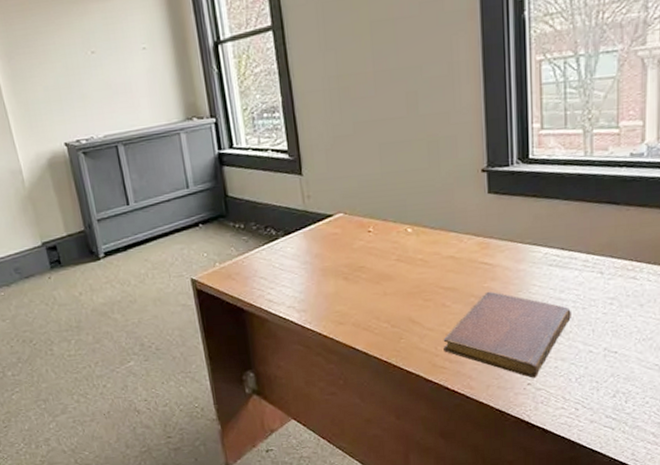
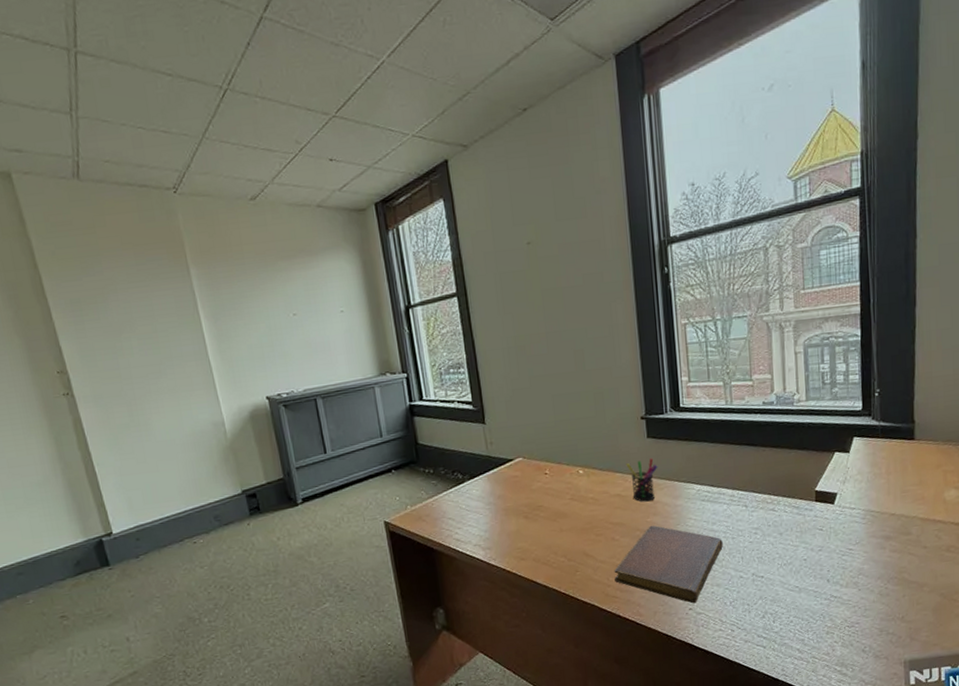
pen holder: none [462,216,499,265] -> present [626,458,658,502]

